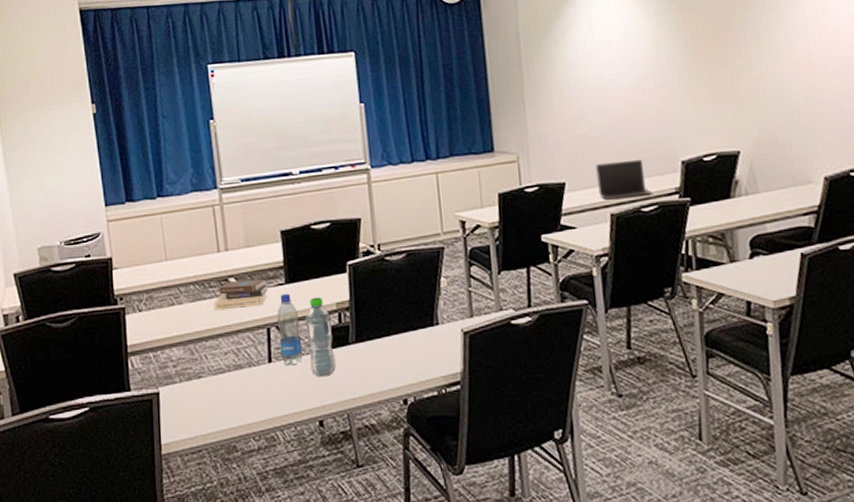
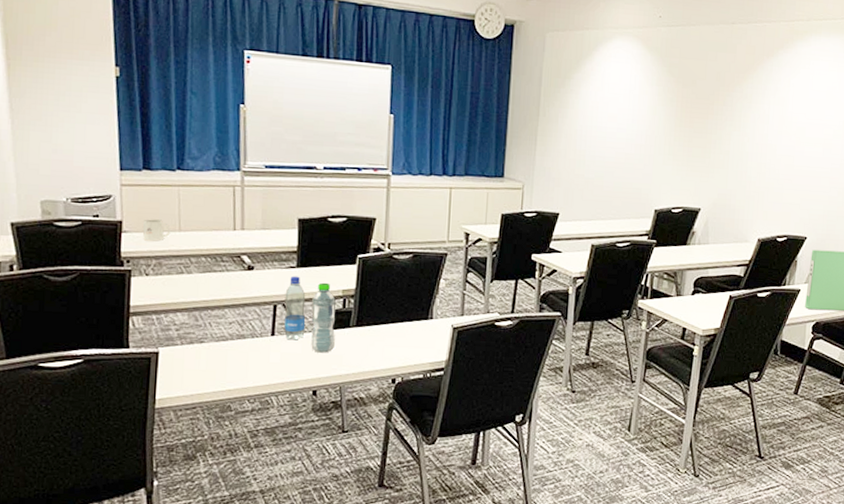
mug: none [131,251,158,276] -> present [142,219,171,242]
books: present [213,279,269,311] -> none [223,258,280,284]
laptop computer: present [596,159,652,200] -> none [585,202,627,234]

